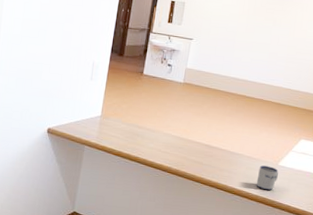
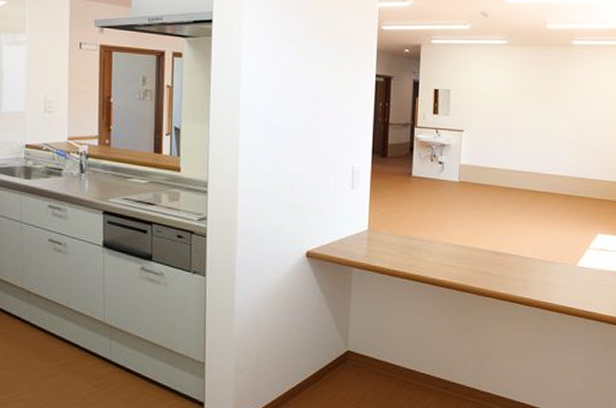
mug: present [256,165,278,191] -> none [555,269,578,298]

